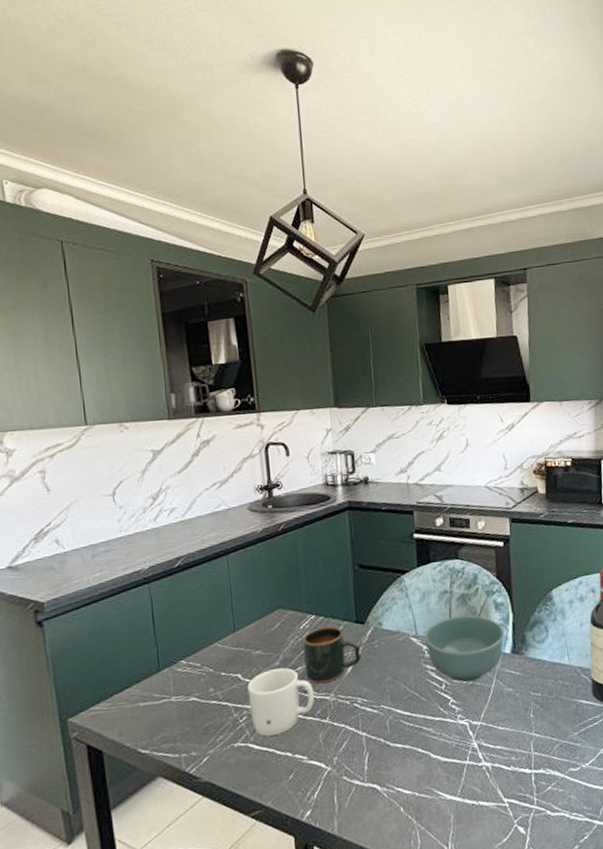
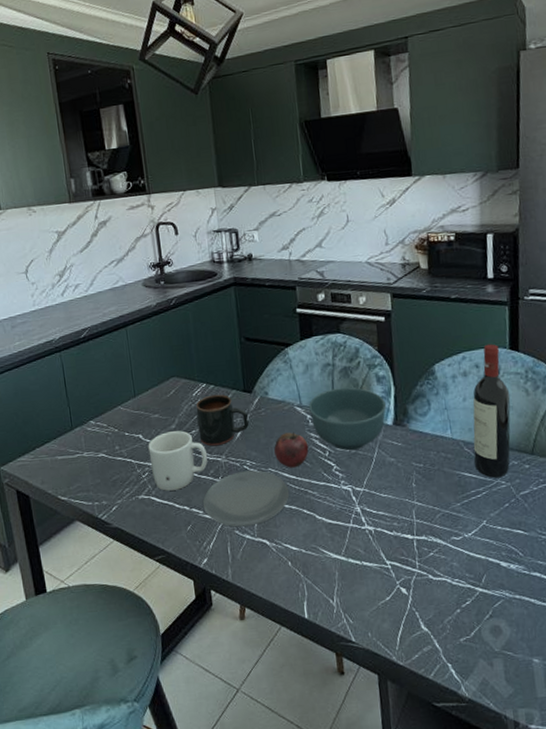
plate: none [307,708,403,773] -> present [202,470,290,527]
fruit: none [387,665,425,704] -> present [274,432,309,468]

